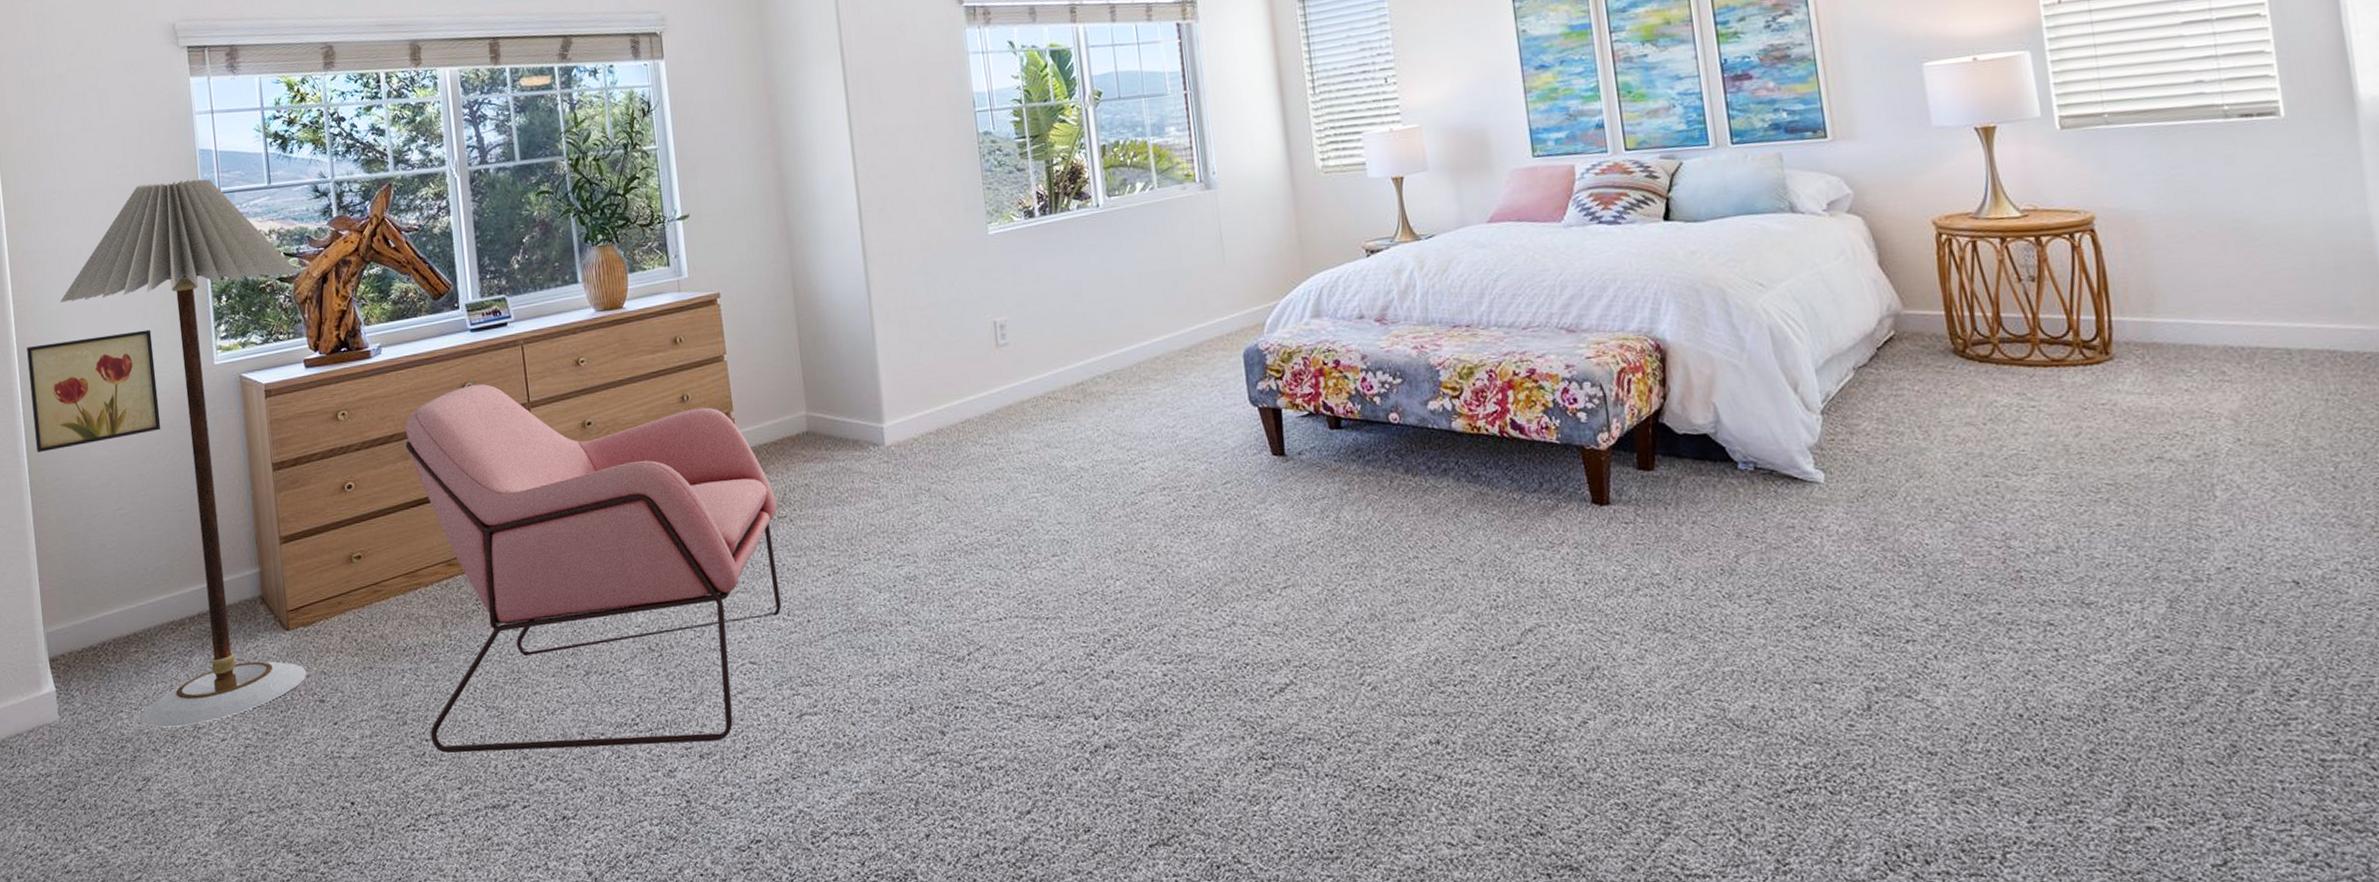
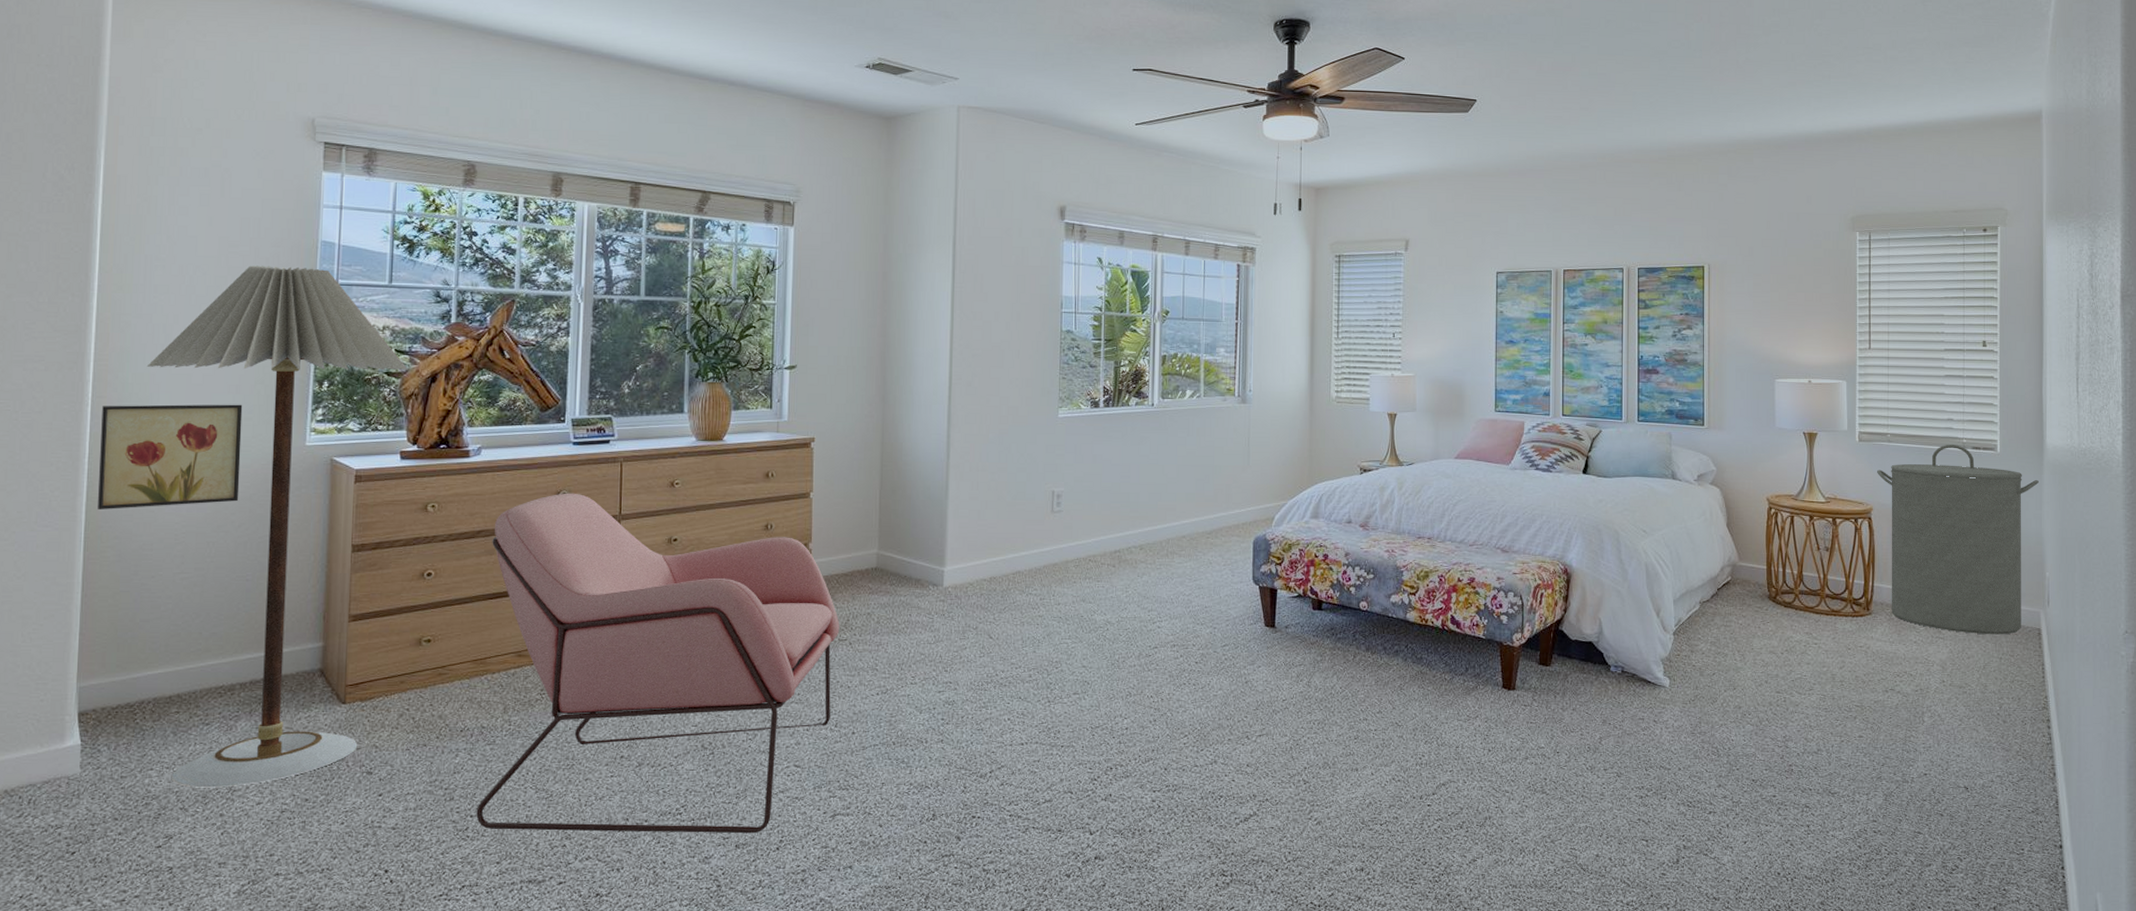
laundry hamper: none [2094,114,2354,371] -> present [1877,444,2039,635]

